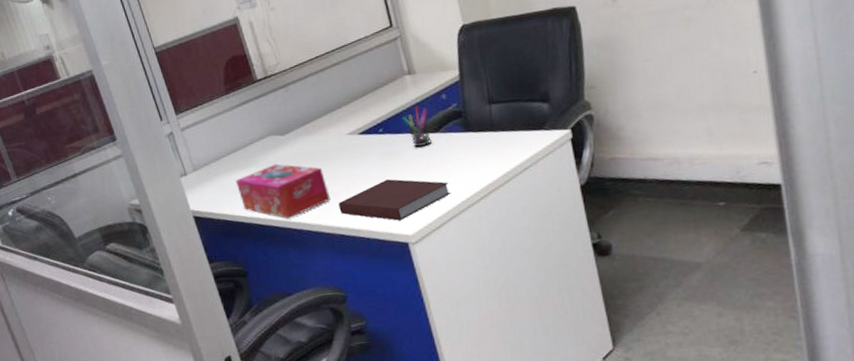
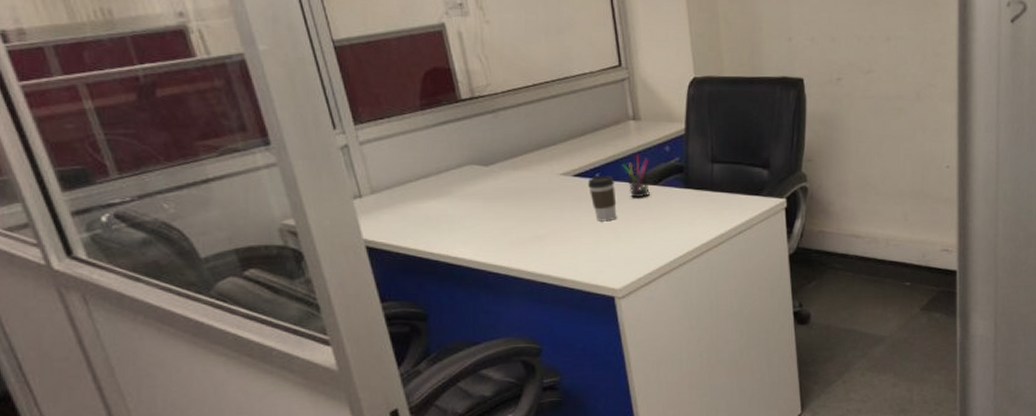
tissue box: present [235,163,331,219] -> none [423,197,534,260]
notebook: present [338,179,451,221] -> none [543,228,664,273]
coffee cup: none [372,129,403,174] -> present [587,175,617,222]

